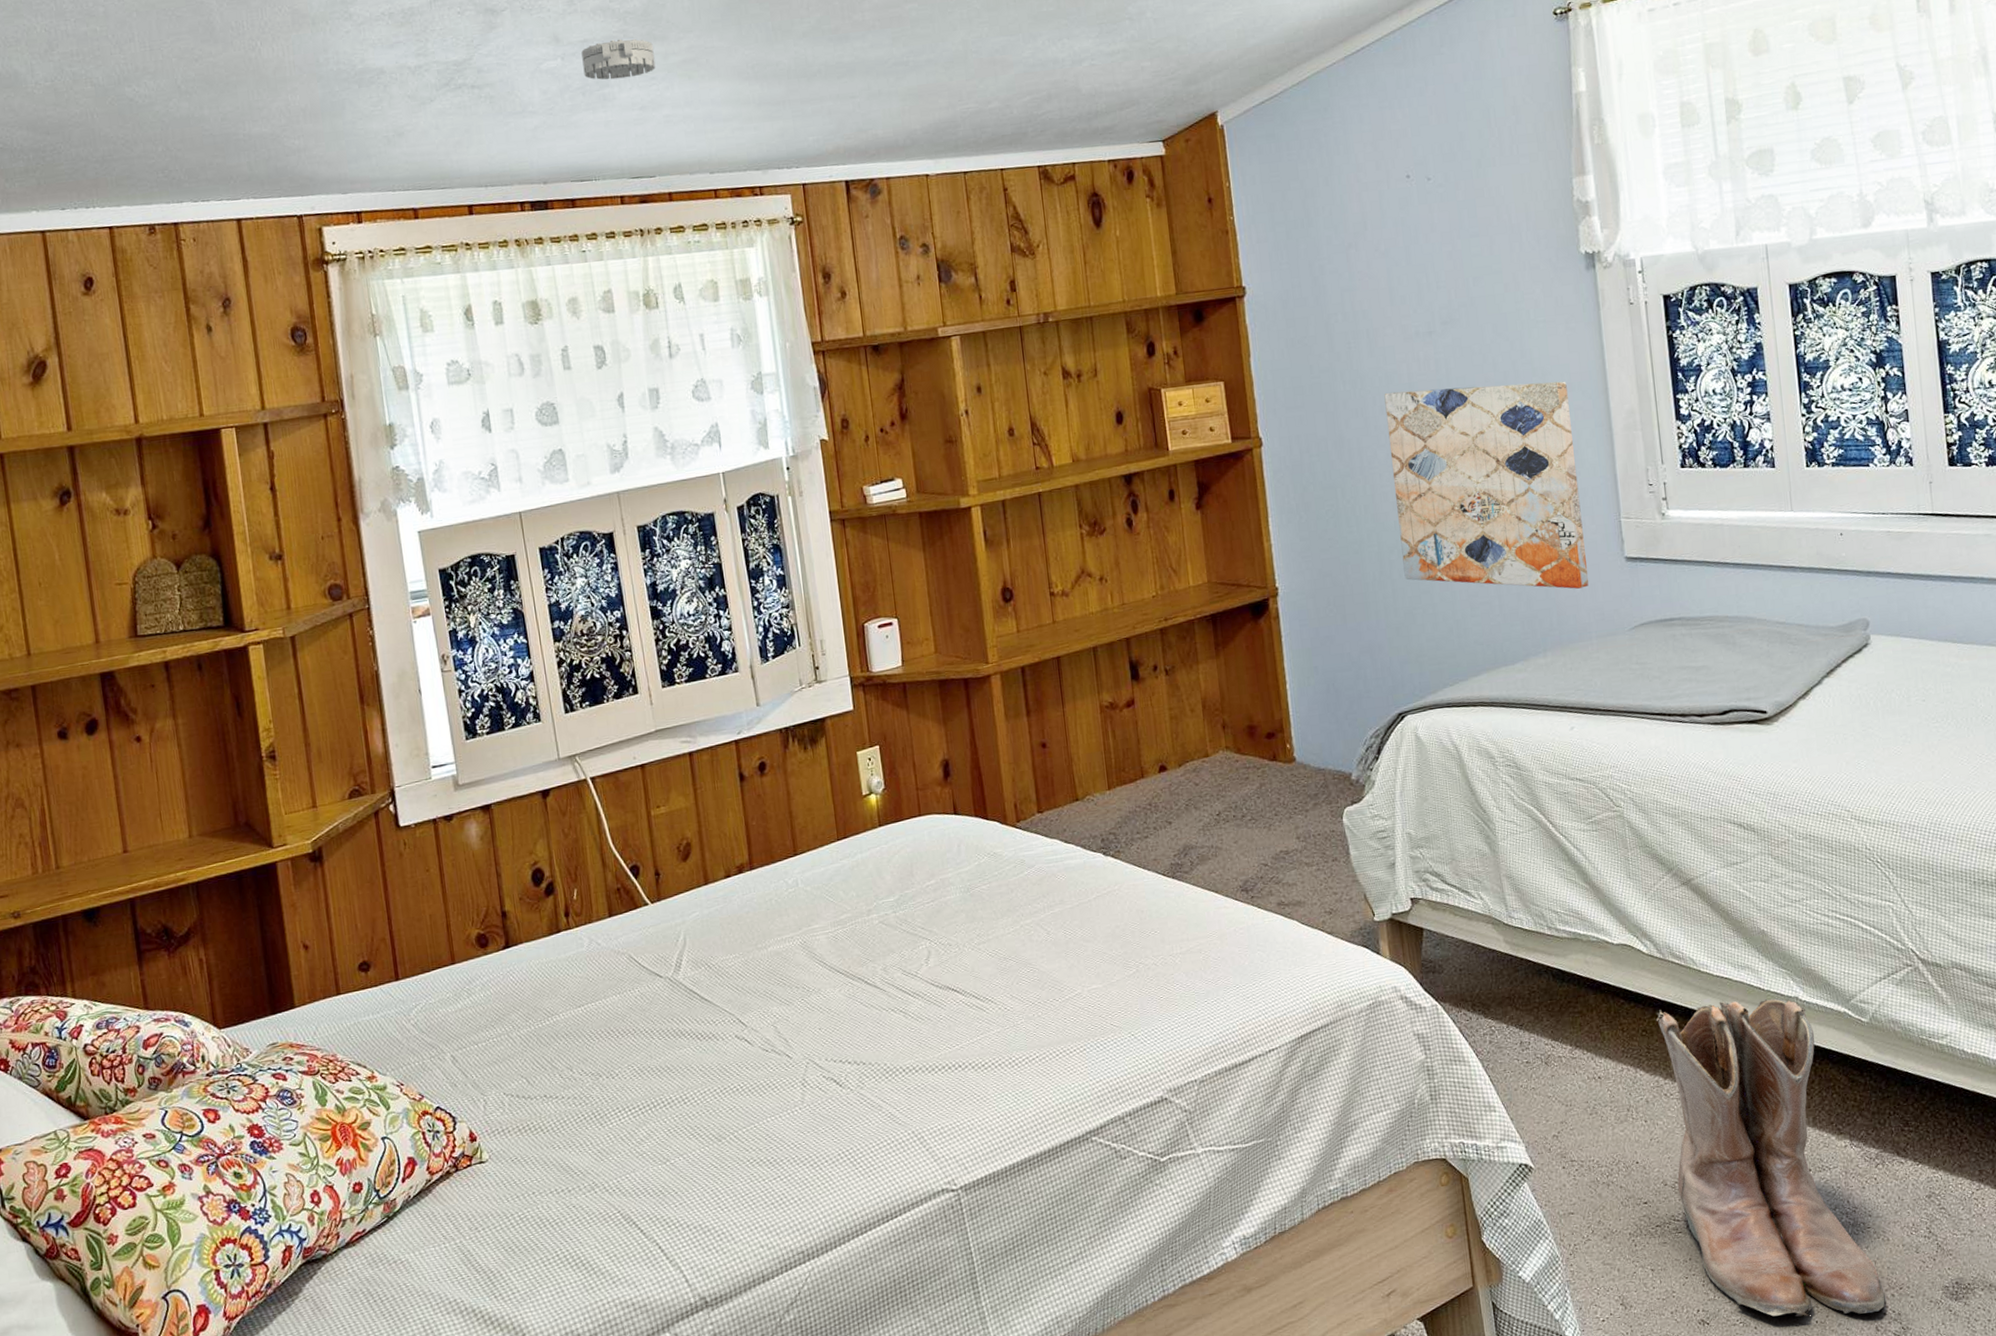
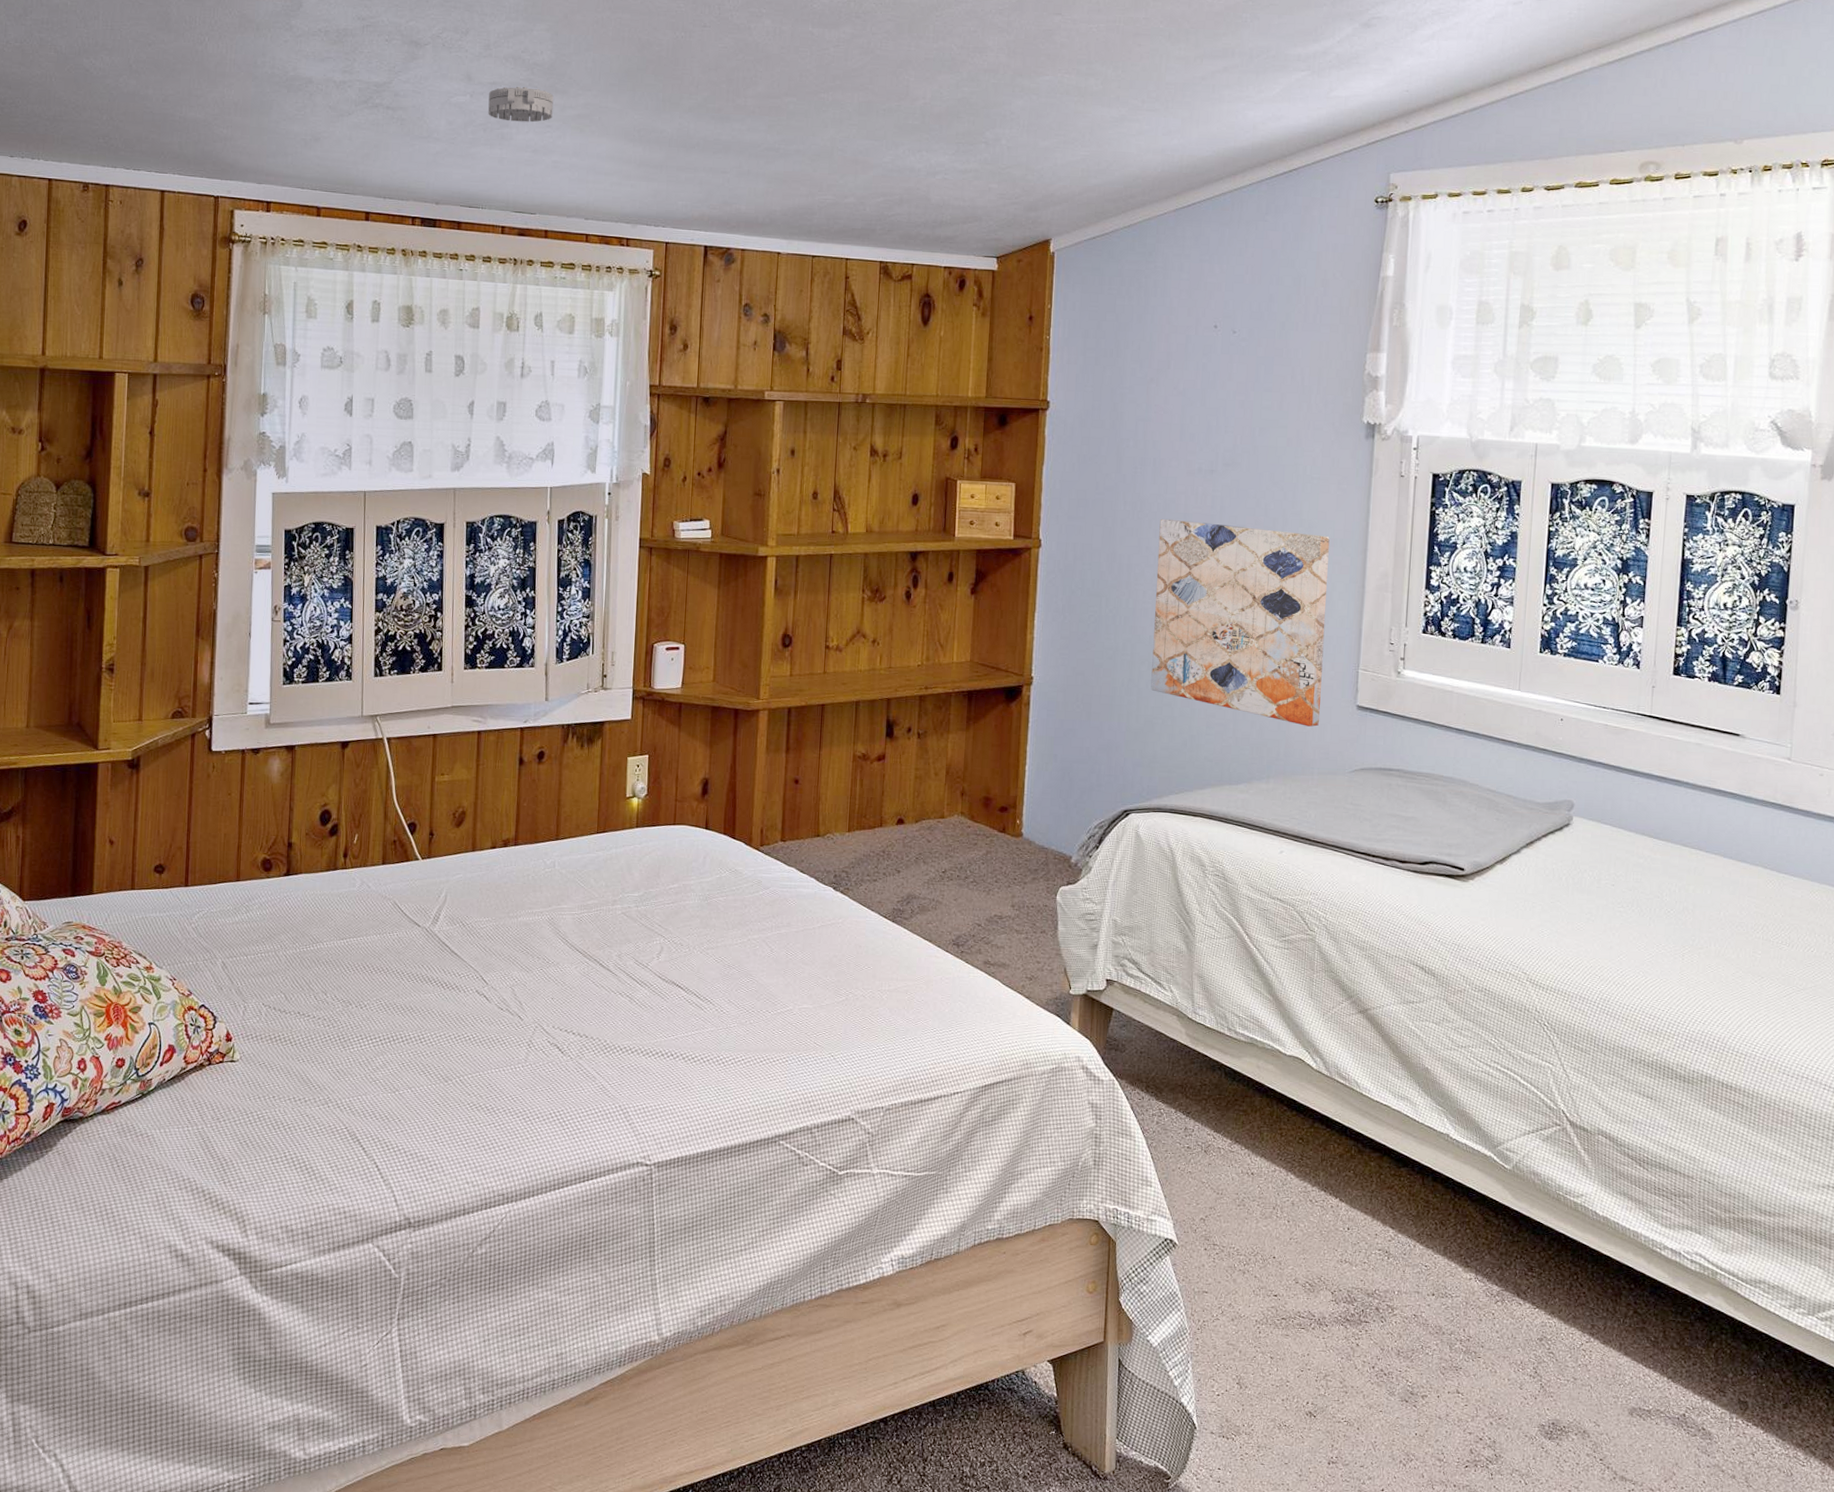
boots: present [1656,998,1885,1317] -> none [1307,1123,1484,1436]

